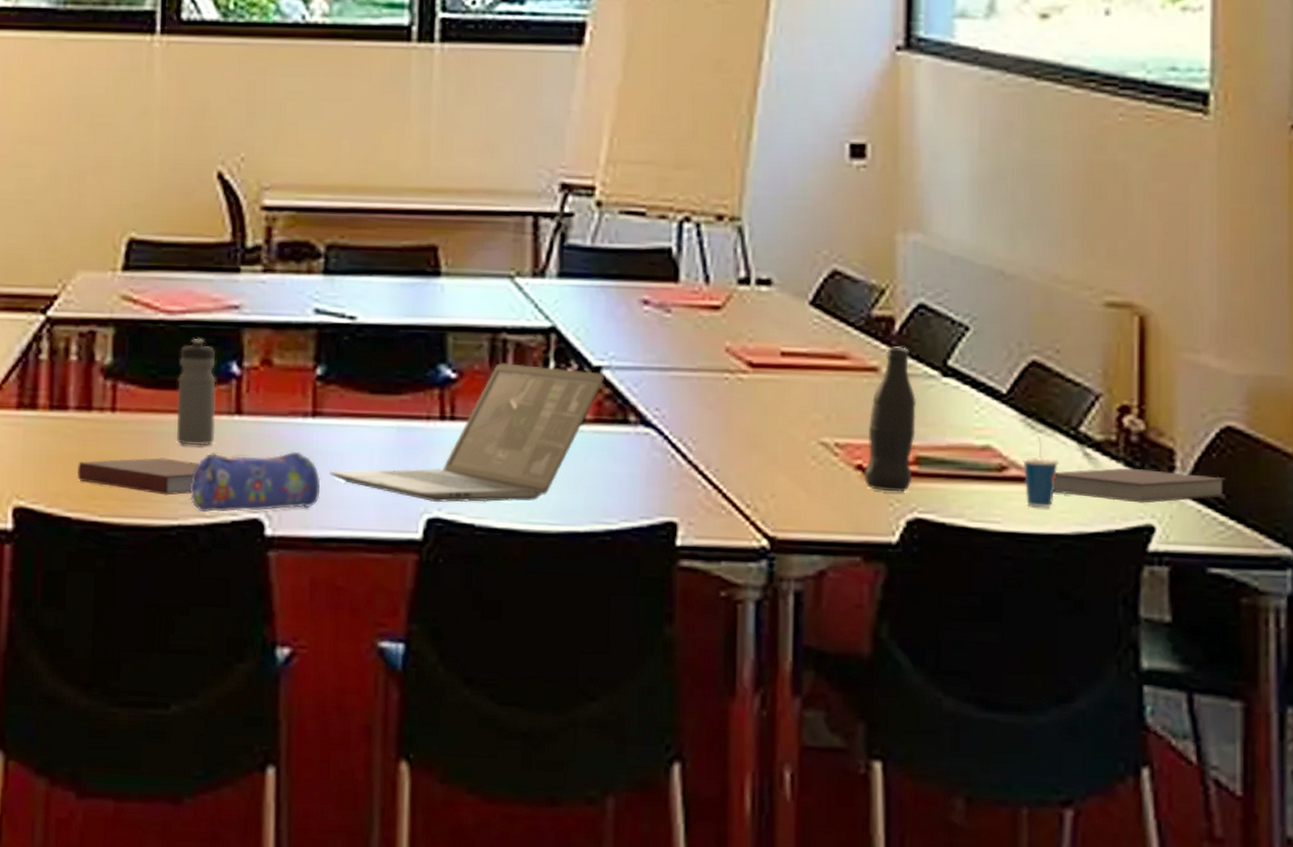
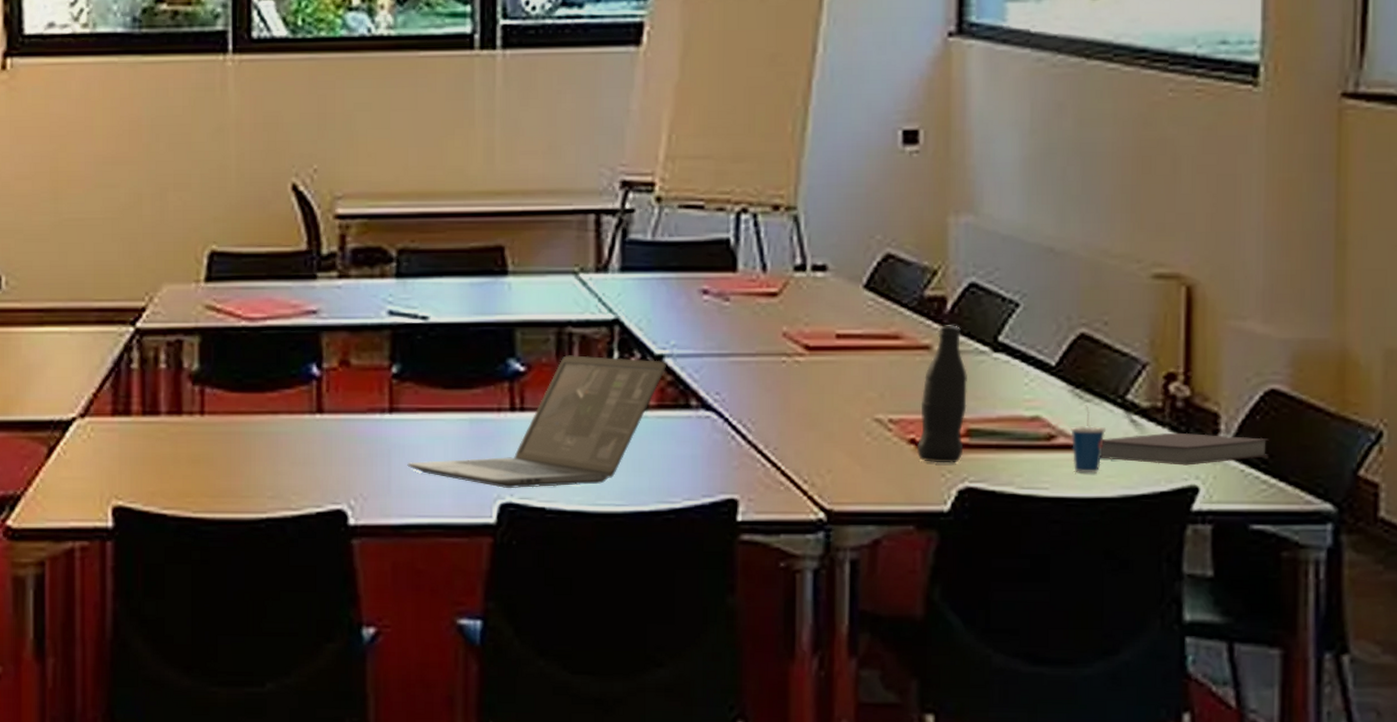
notebook: present [78,458,199,496] -> none [171,456,284,491]
water bottle: present [177,338,216,446] -> none [262,342,299,444]
pencil case: present [190,451,321,513] -> none [277,445,399,506]

